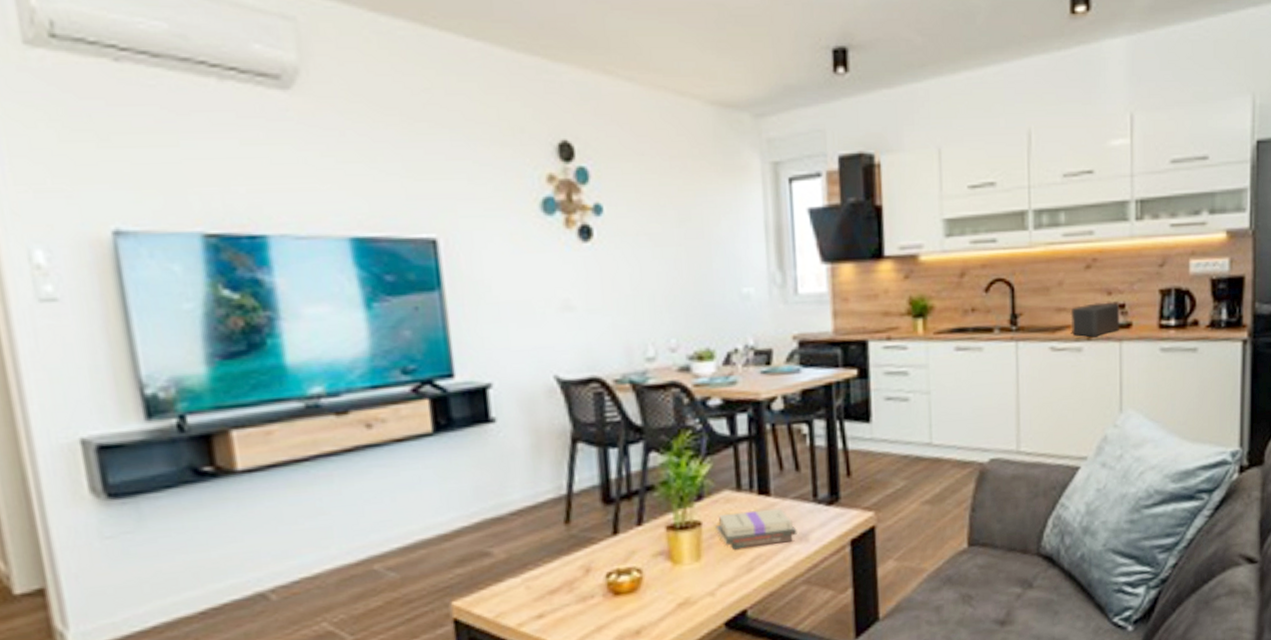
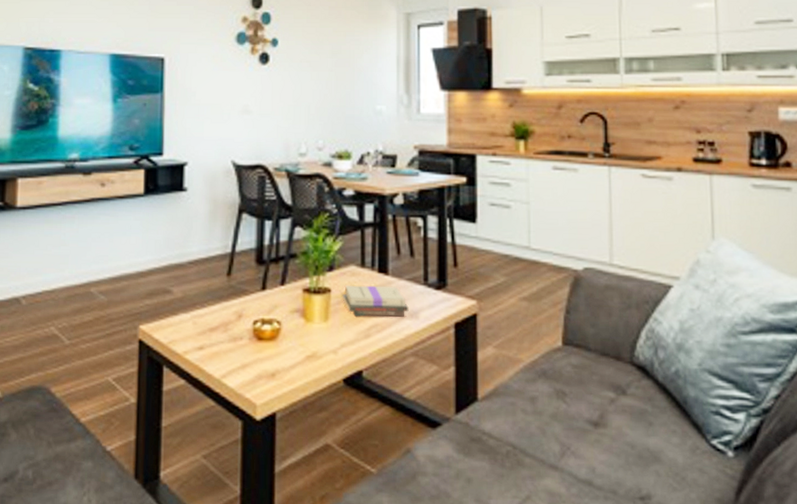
toaster: present [1070,302,1120,338] -> none [660,139,710,169]

